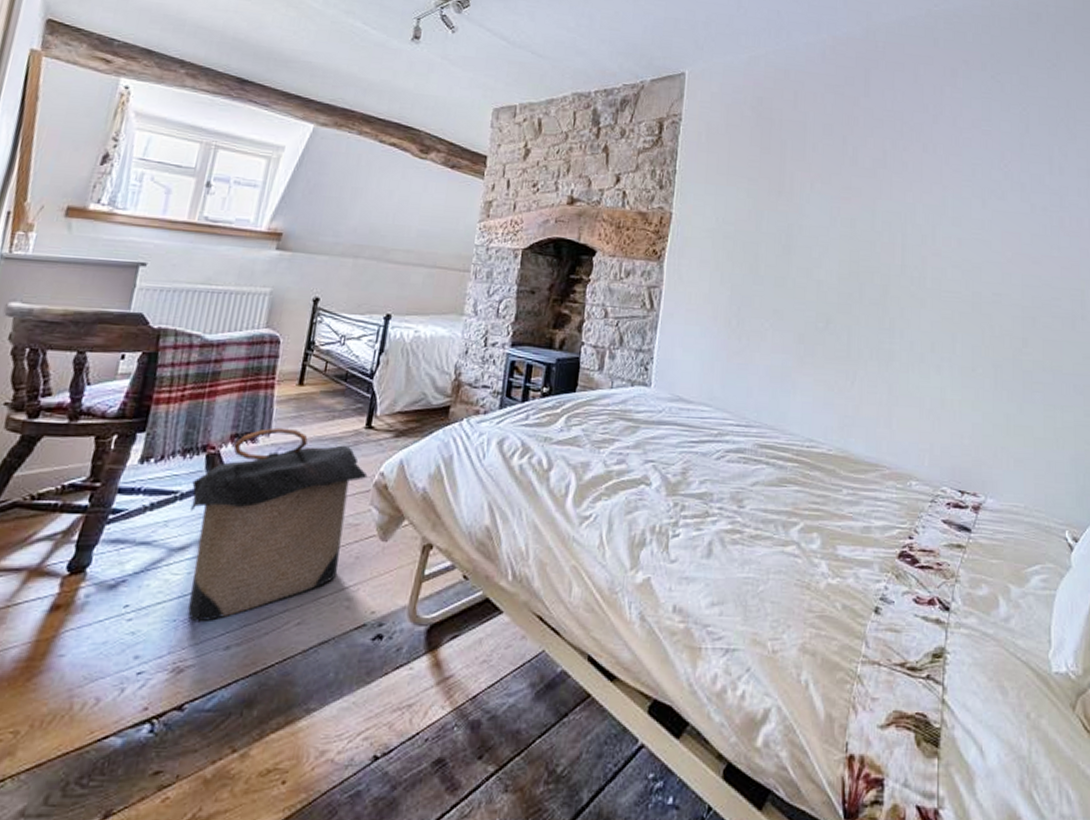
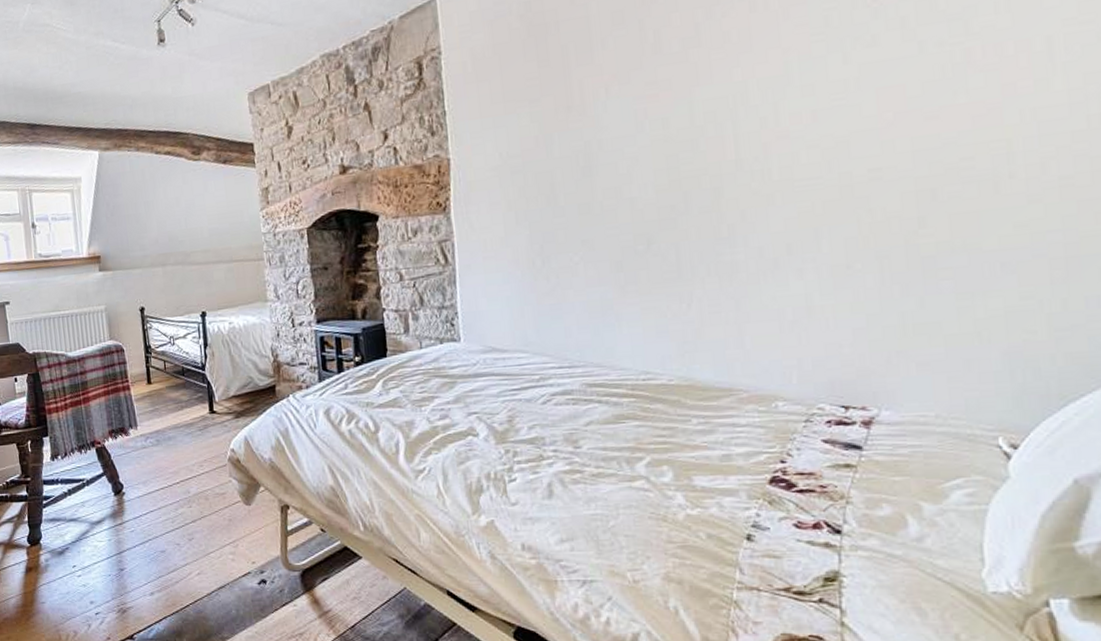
laundry hamper: present [188,427,368,623] -> none [92,420,222,576]

